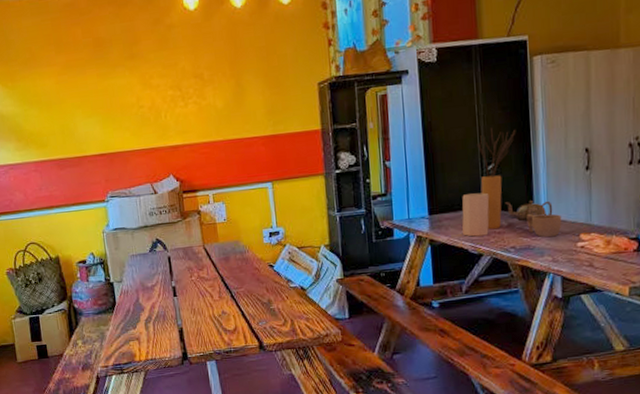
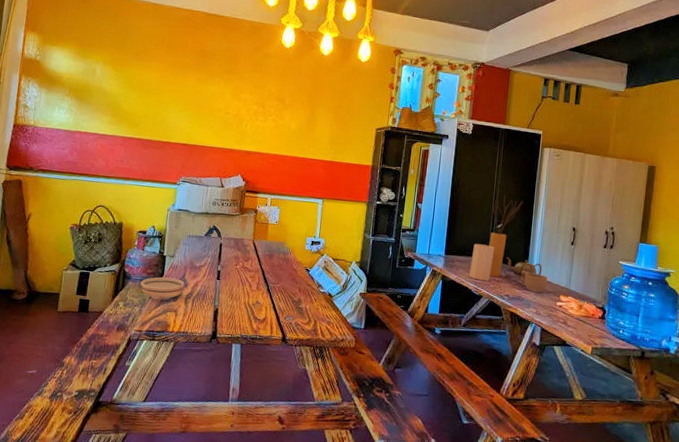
bowl: none [94,304,141,331] -> present [140,277,185,301]

